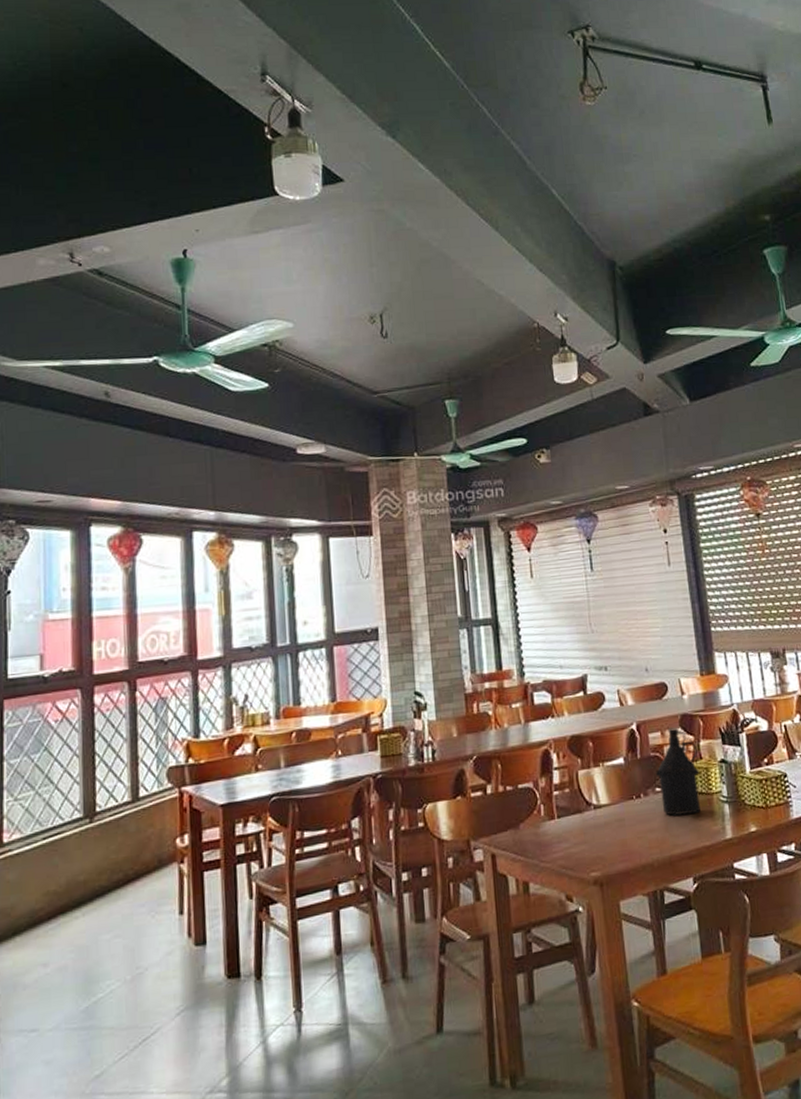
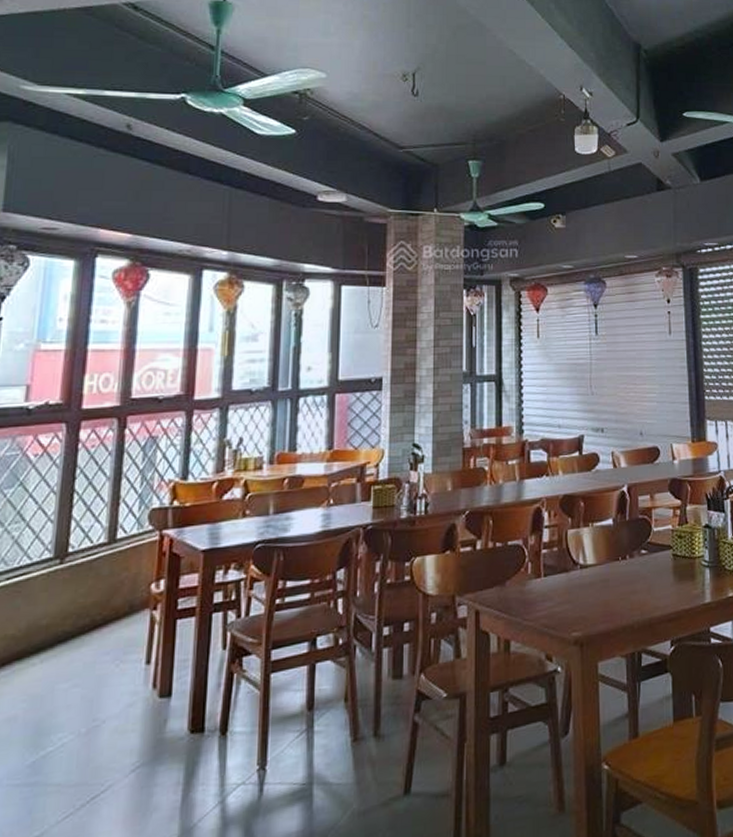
bottle: present [655,727,701,816] -> none [642,491,684,578]

